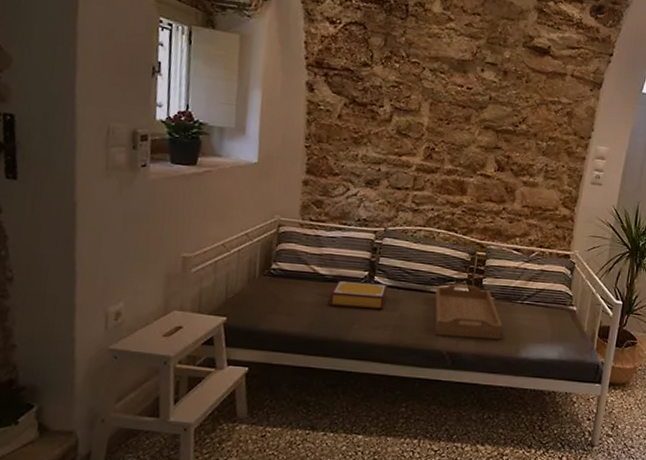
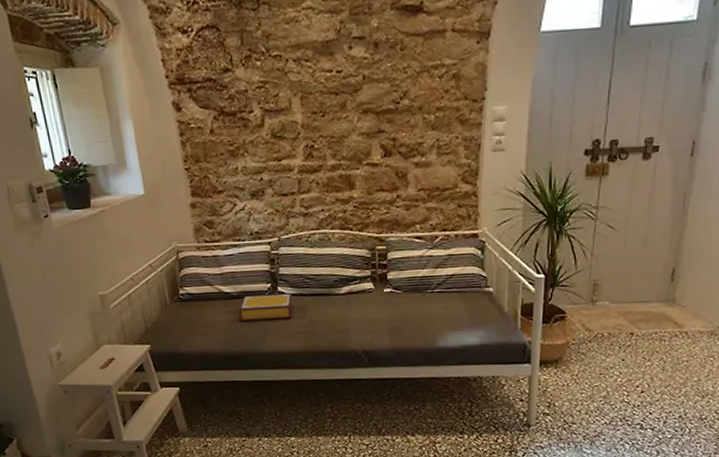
serving tray: present [434,283,503,340] -> none [340,281,416,336]

